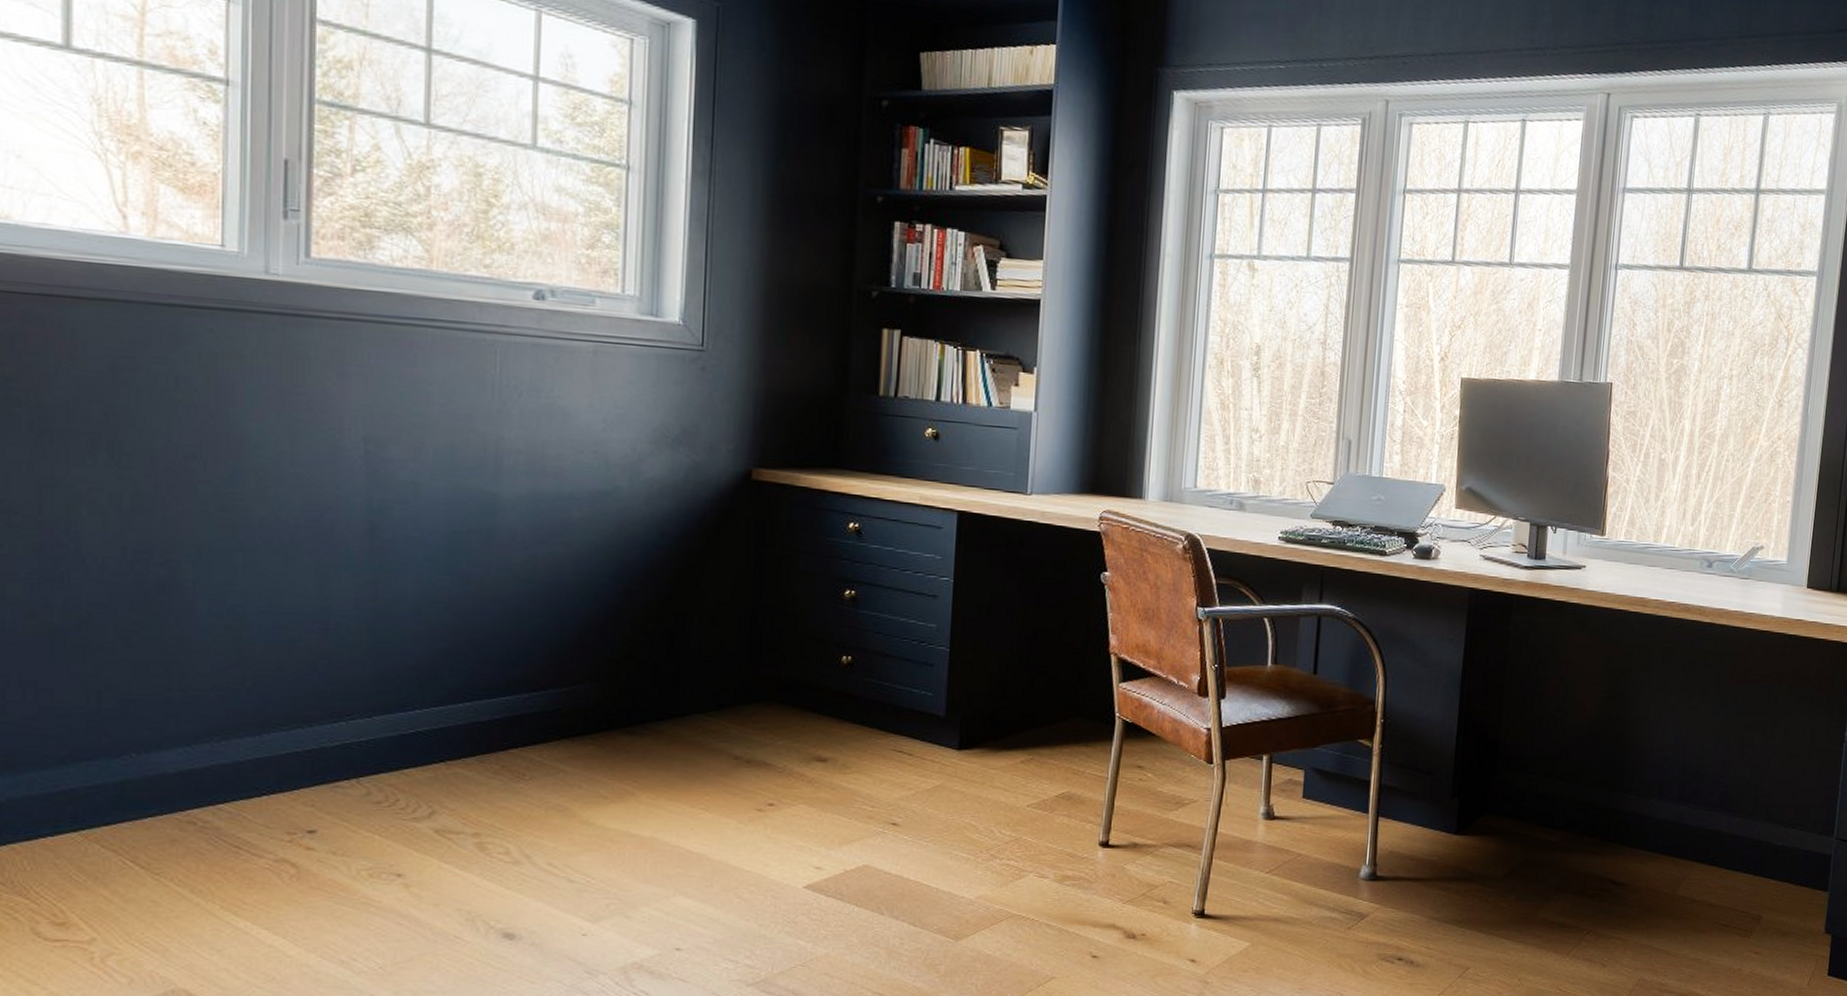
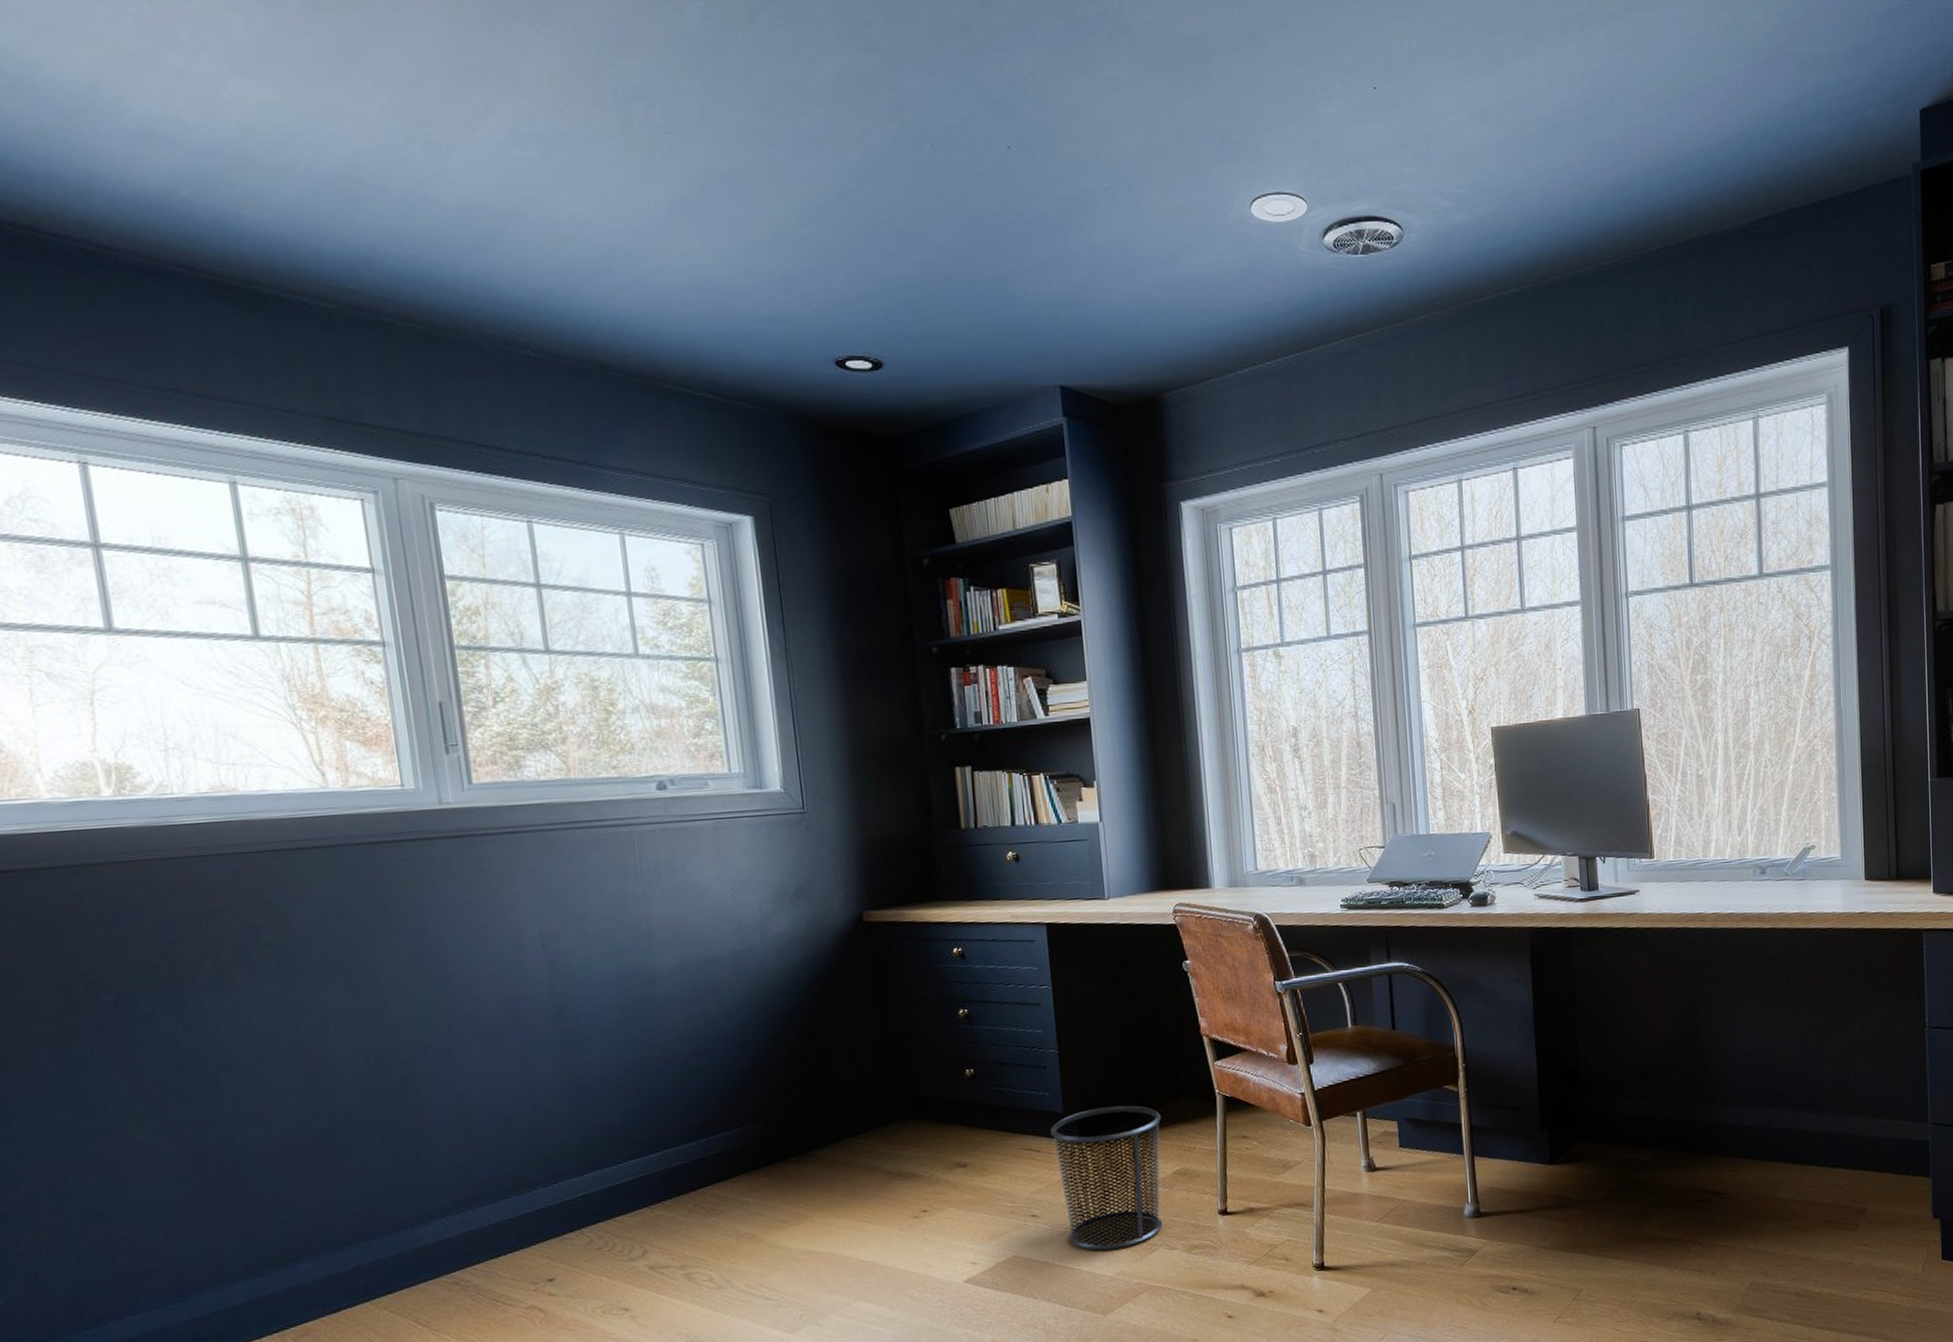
waste bin: none [927,716,1053,871] -> present [1050,1105,1163,1251]

